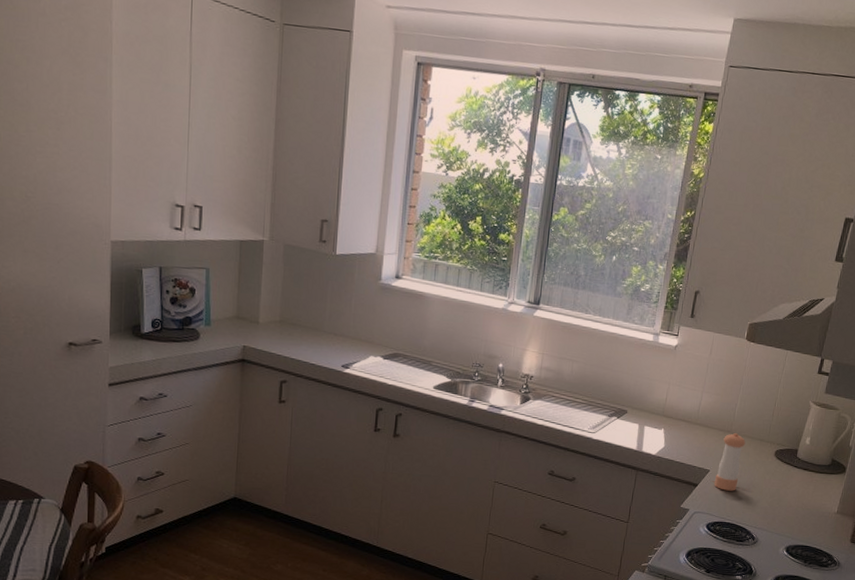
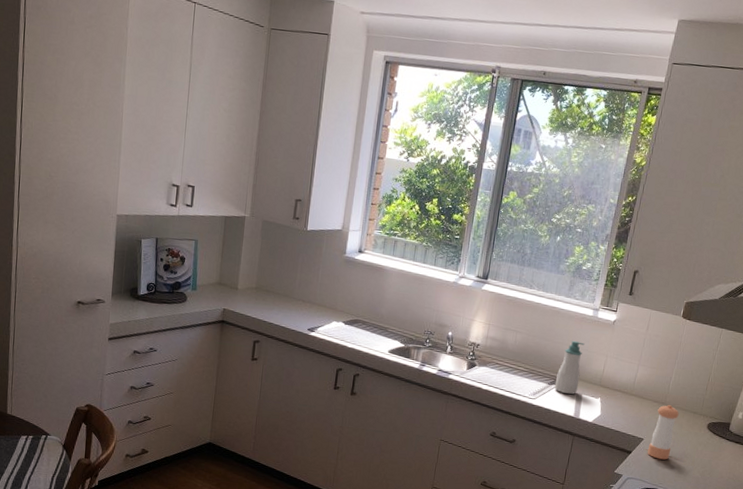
soap bottle: none [615,368,645,427] -> present [554,340,585,395]

